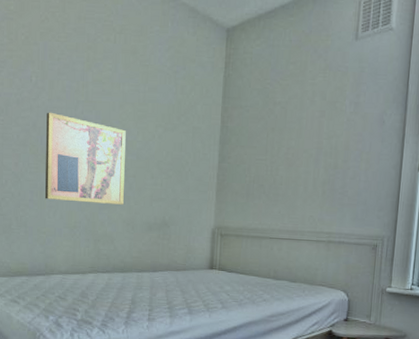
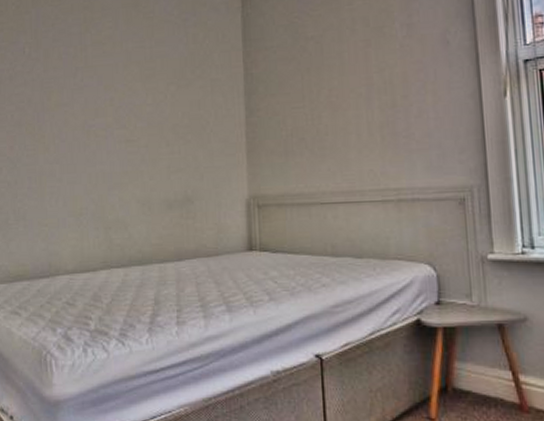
wall art: present [45,112,126,205] -> none [43,84,136,185]

